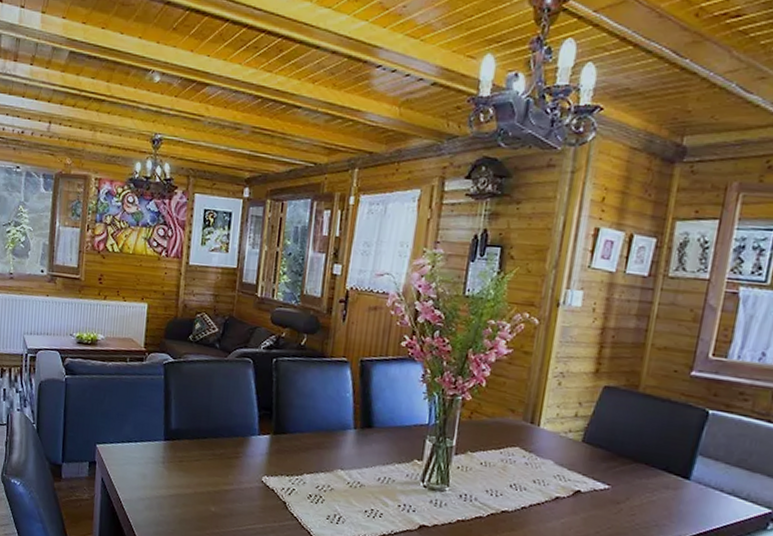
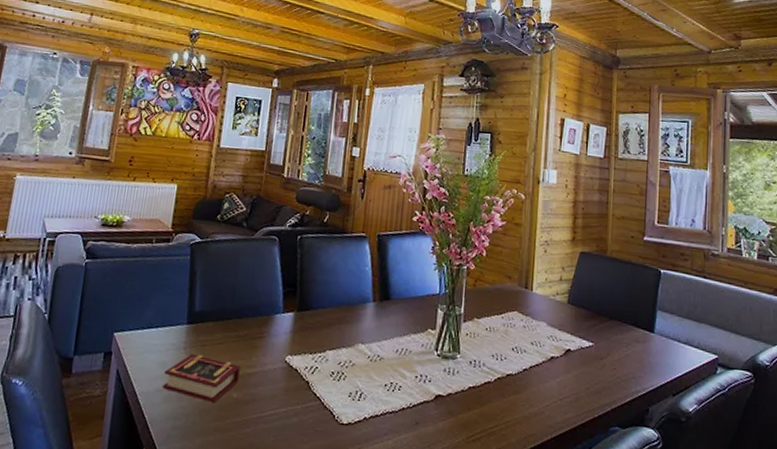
book: none [144,468,217,514] -> present [162,353,240,402]

